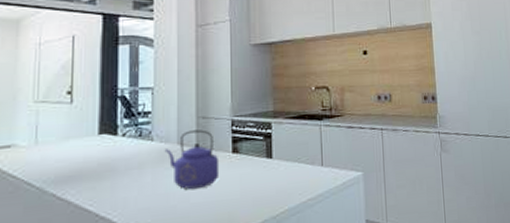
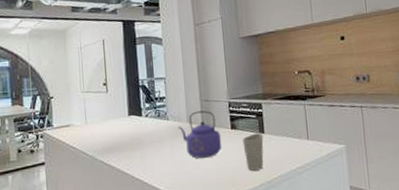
cup: none [245,158,271,204] -> present [242,133,264,171]

